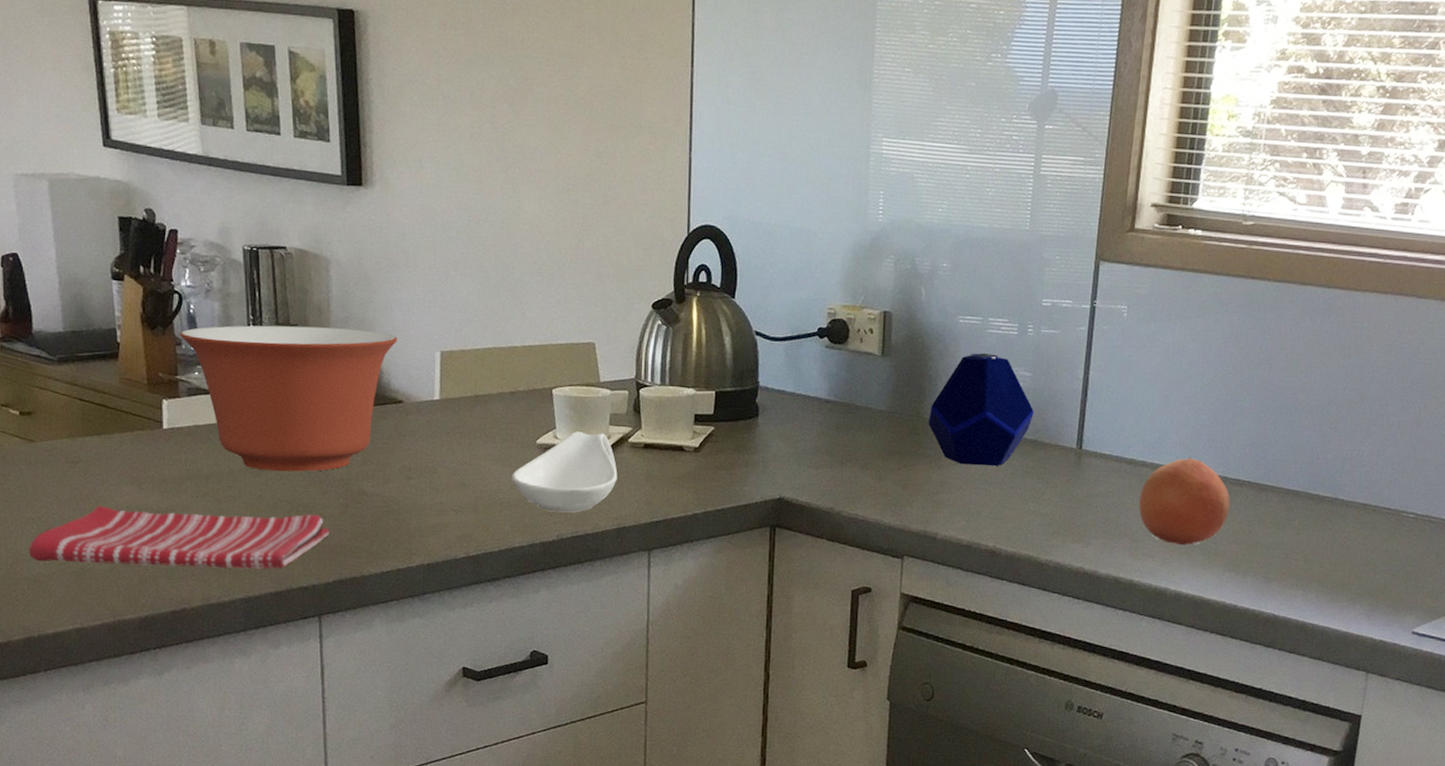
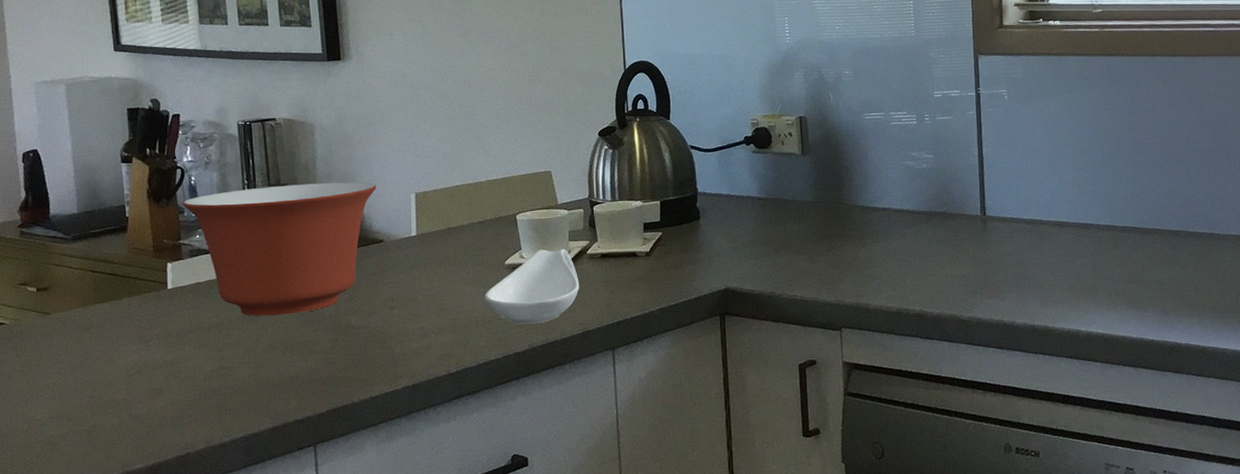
dish towel: present [28,505,329,569] -> none [42,351,321,425]
speaker: present [928,353,1034,467] -> none [849,142,940,241]
fruit: present [1138,457,1230,546] -> none [1041,212,1122,291]

